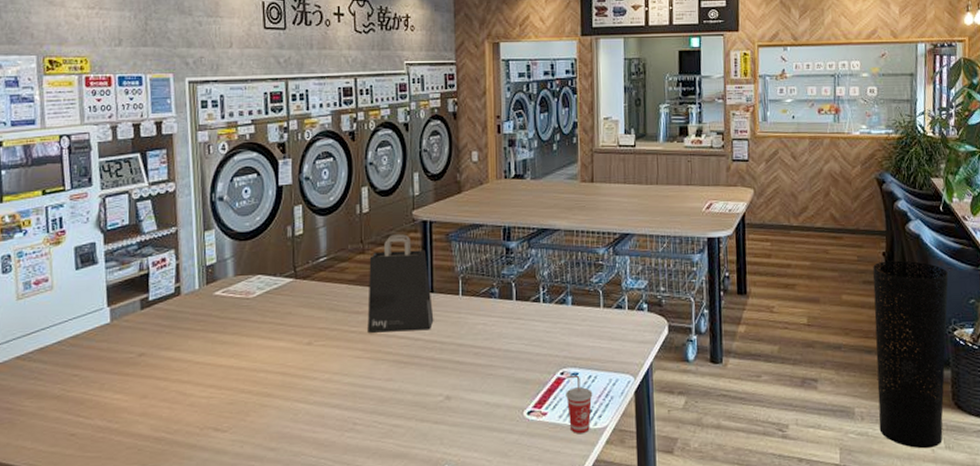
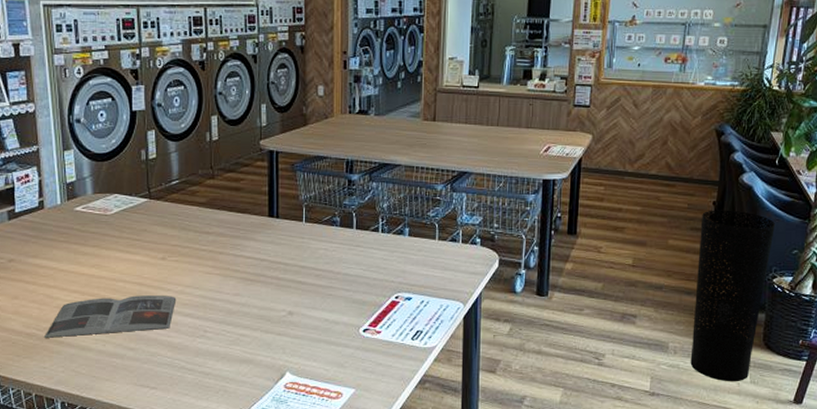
magazine: none [175,385,322,442] -> present [45,295,175,338]
shopping bag: present [367,234,434,333] -> none [217,162,279,252]
beverage cup: present [565,375,593,433] -> none [399,299,424,351]

